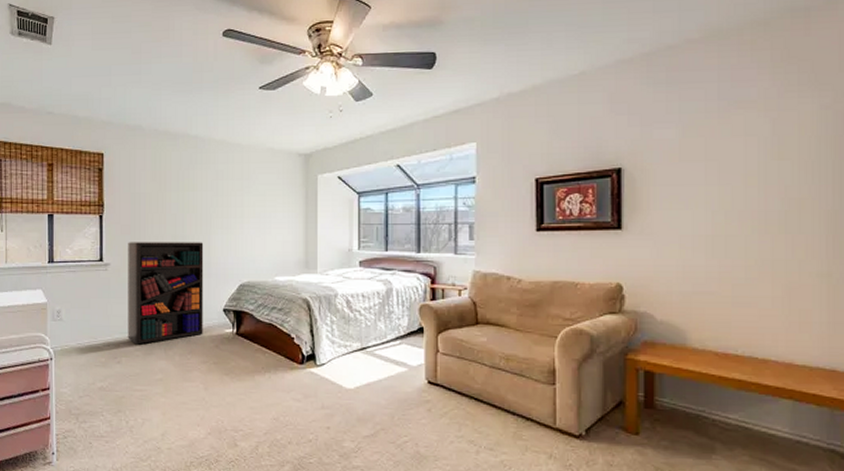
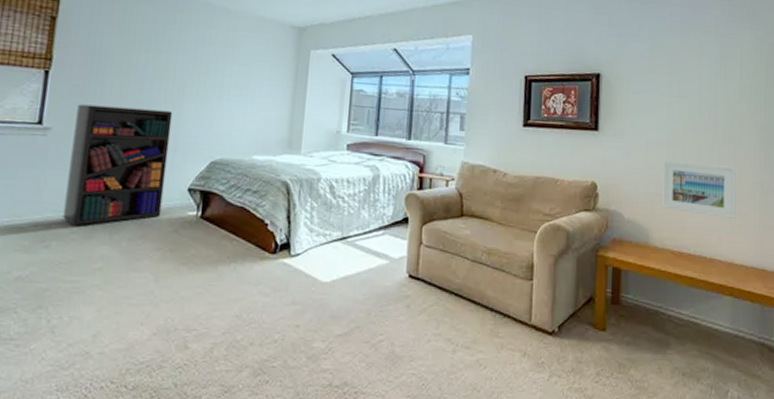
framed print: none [702,256,795,315] -> present [663,160,736,218]

